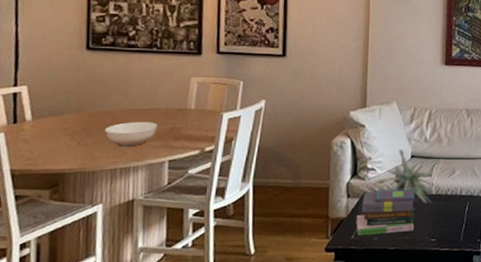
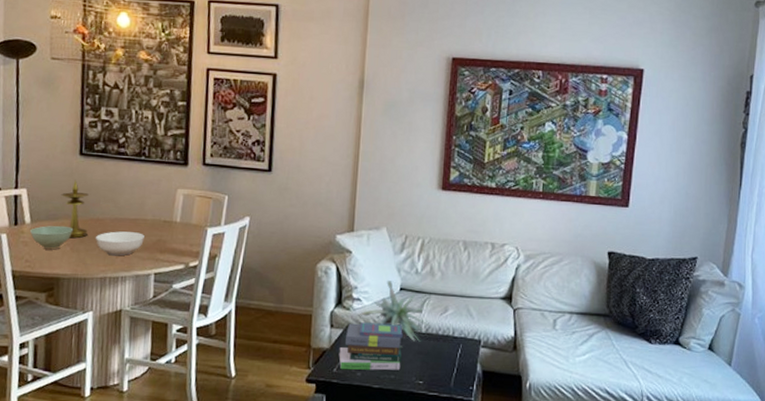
bowl: none [31,120,79,146] -> present [30,225,73,250]
candlestick: none [66,74,97,133] -> present [61,180,89,239]

